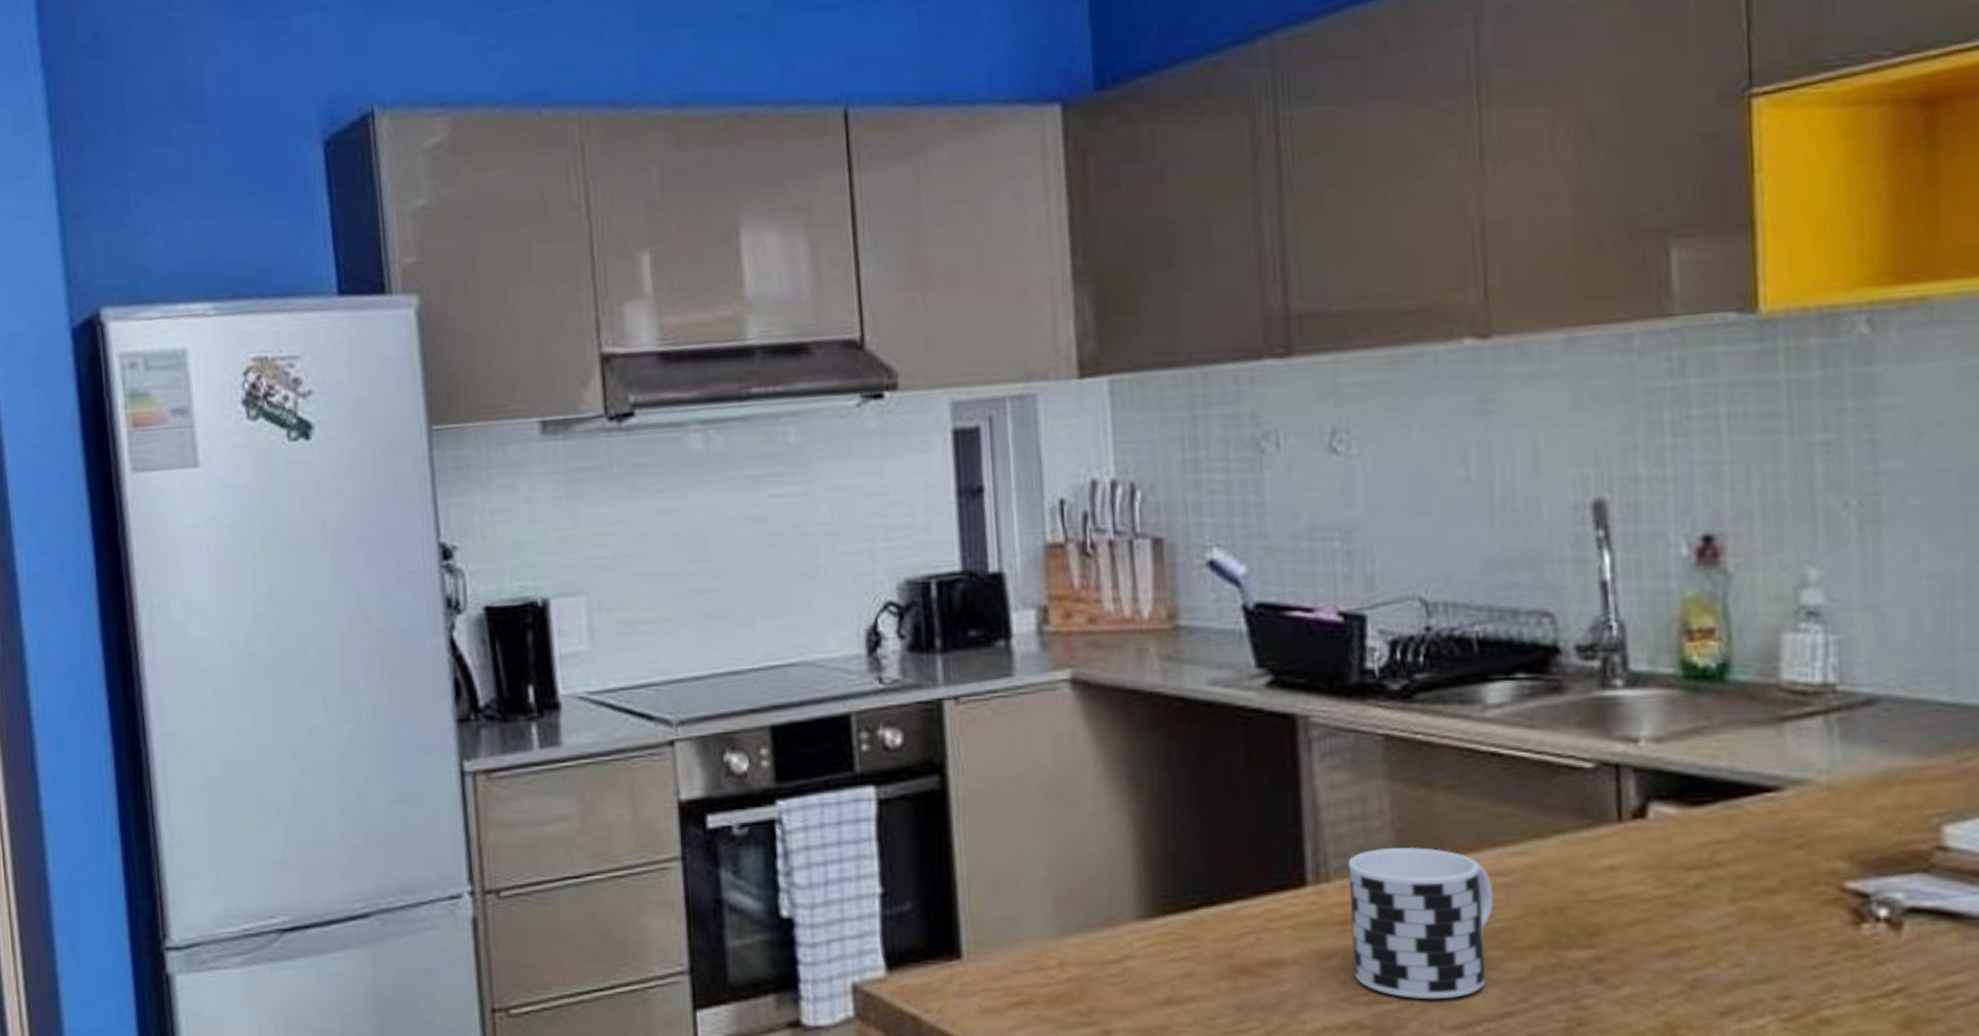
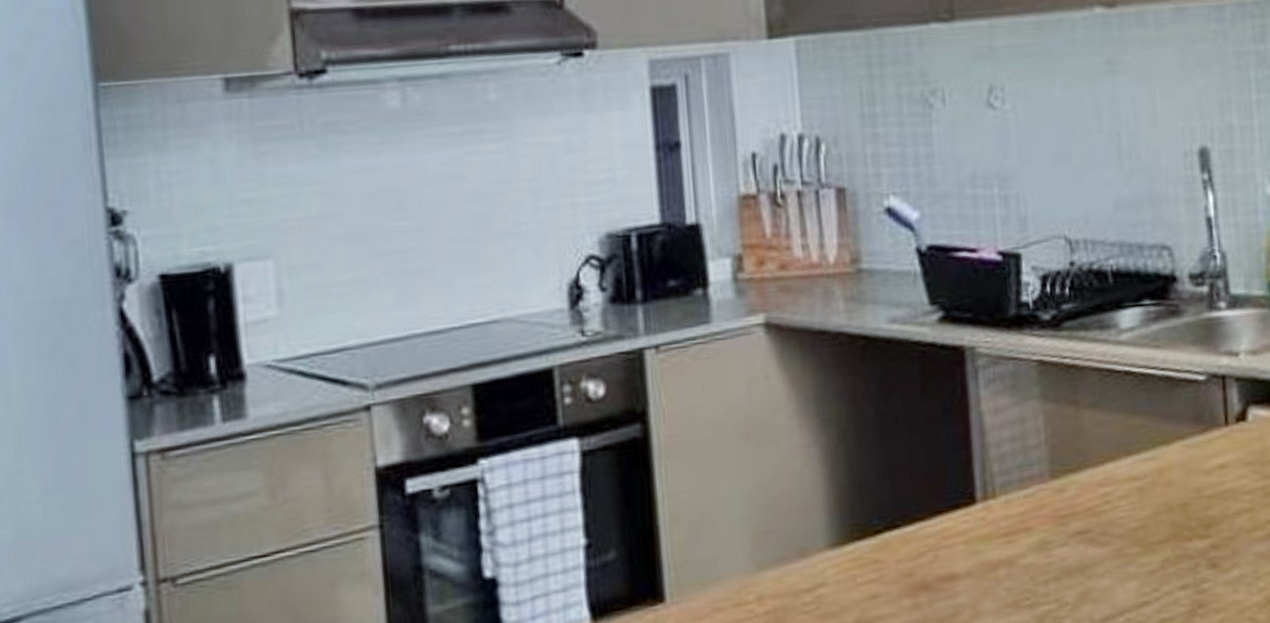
cup: present [1347,847,1494,1000] -> none [1010,460,1130,599]

